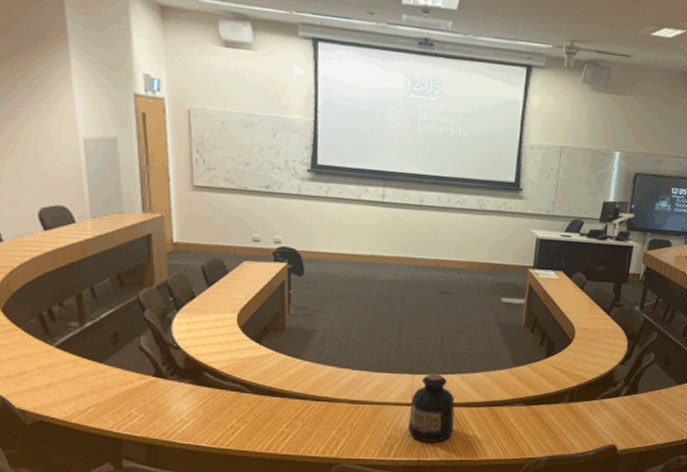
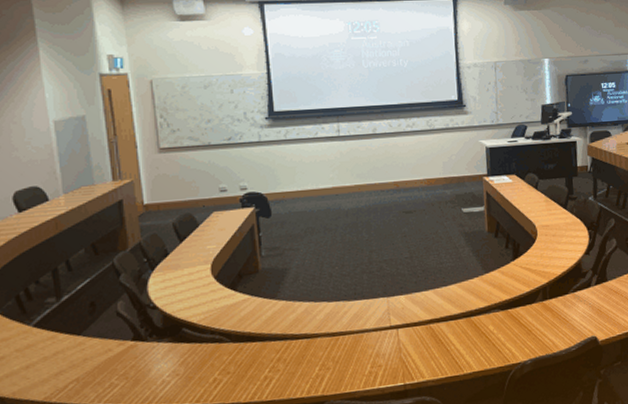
bottle: present [408,373,455,442] -> none [389,292,435,365]

